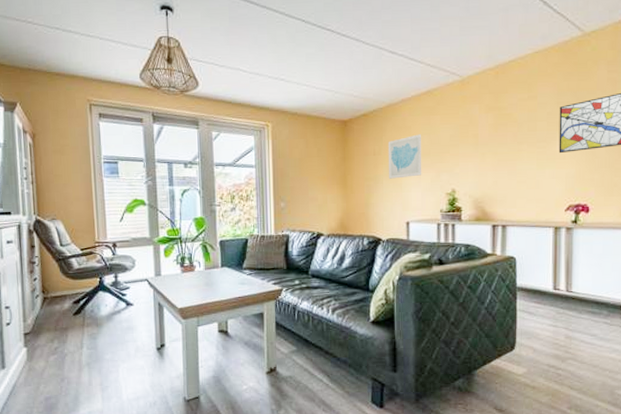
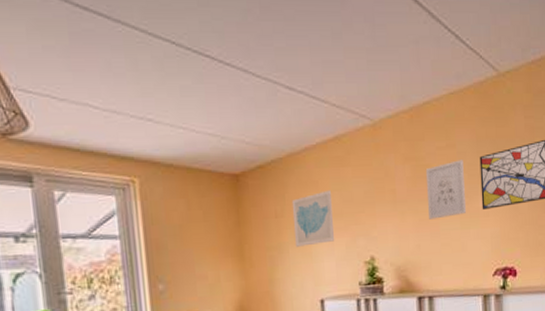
wall art: none [506,110,544,160] -> present [425,160,467,219]

